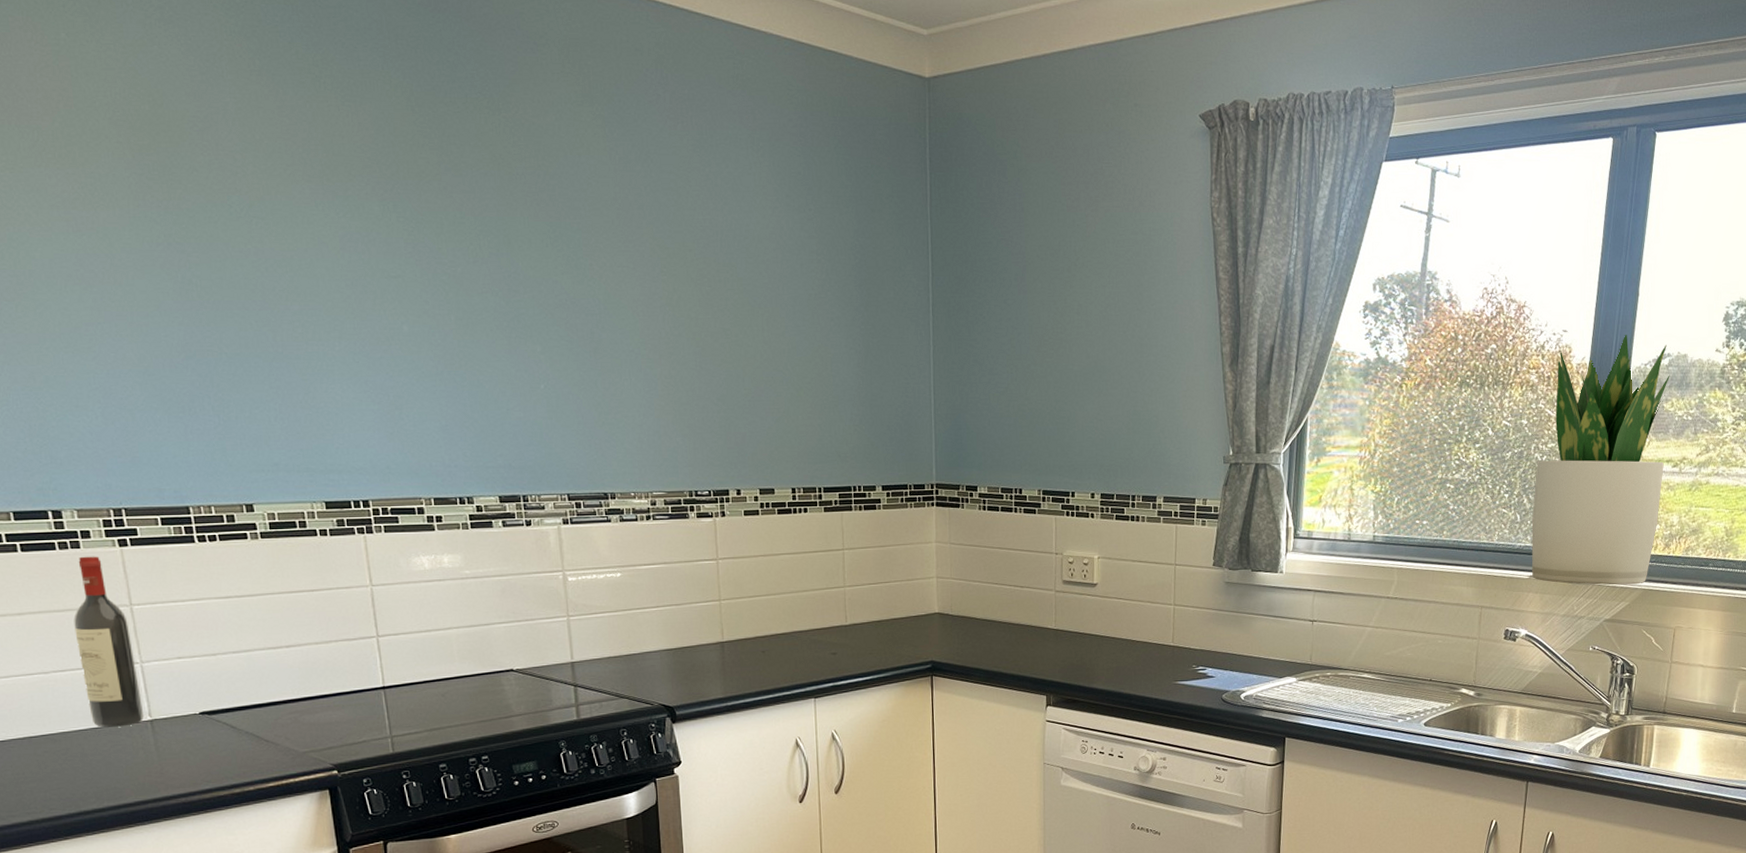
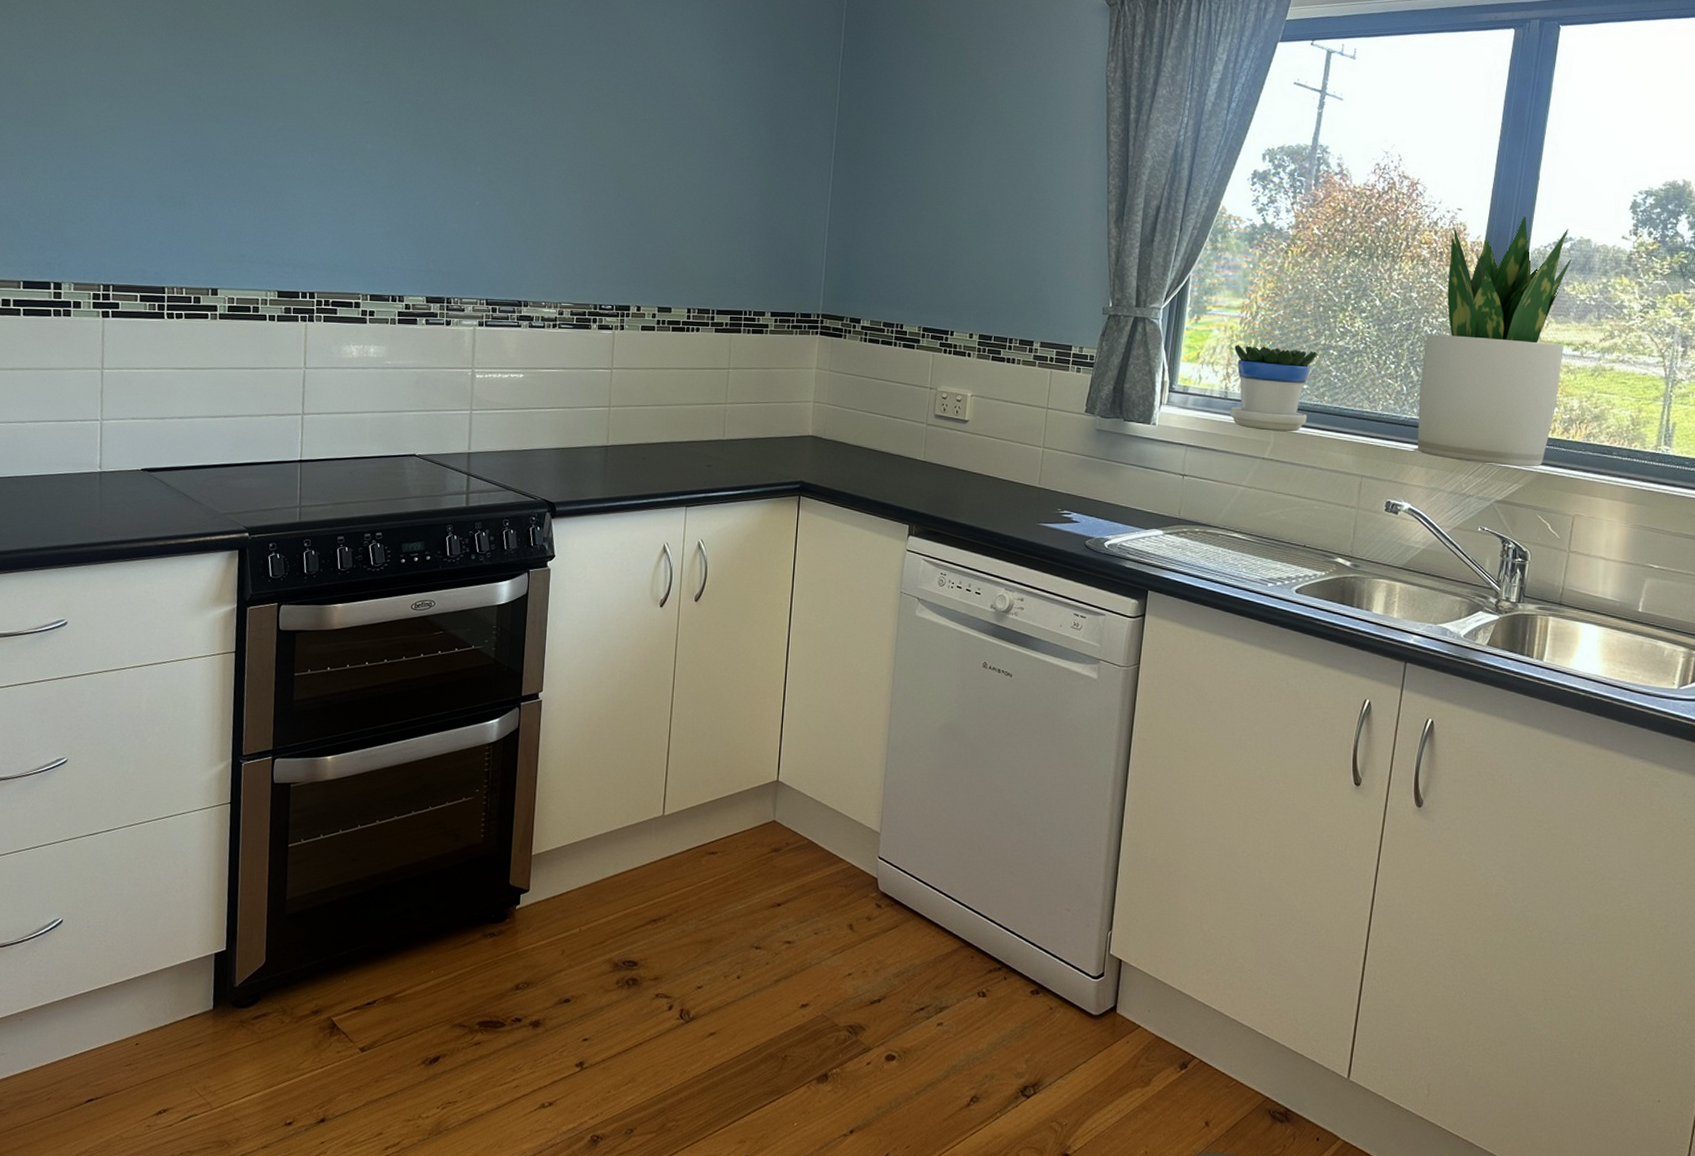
wine bottle: present [73,556,145,728] -> none [51,323,98,476]
flowerpot: none [1353,484,1435,570] -> present [1229,344,1317,432]

